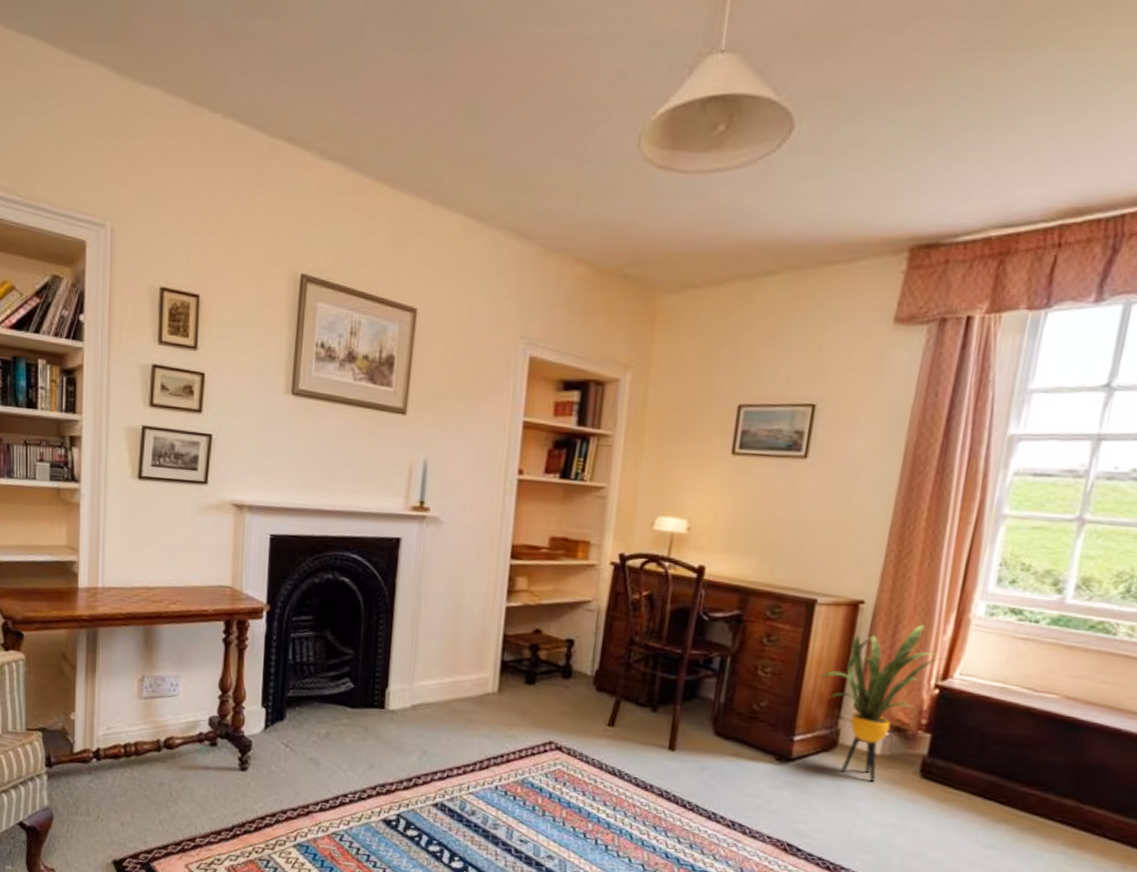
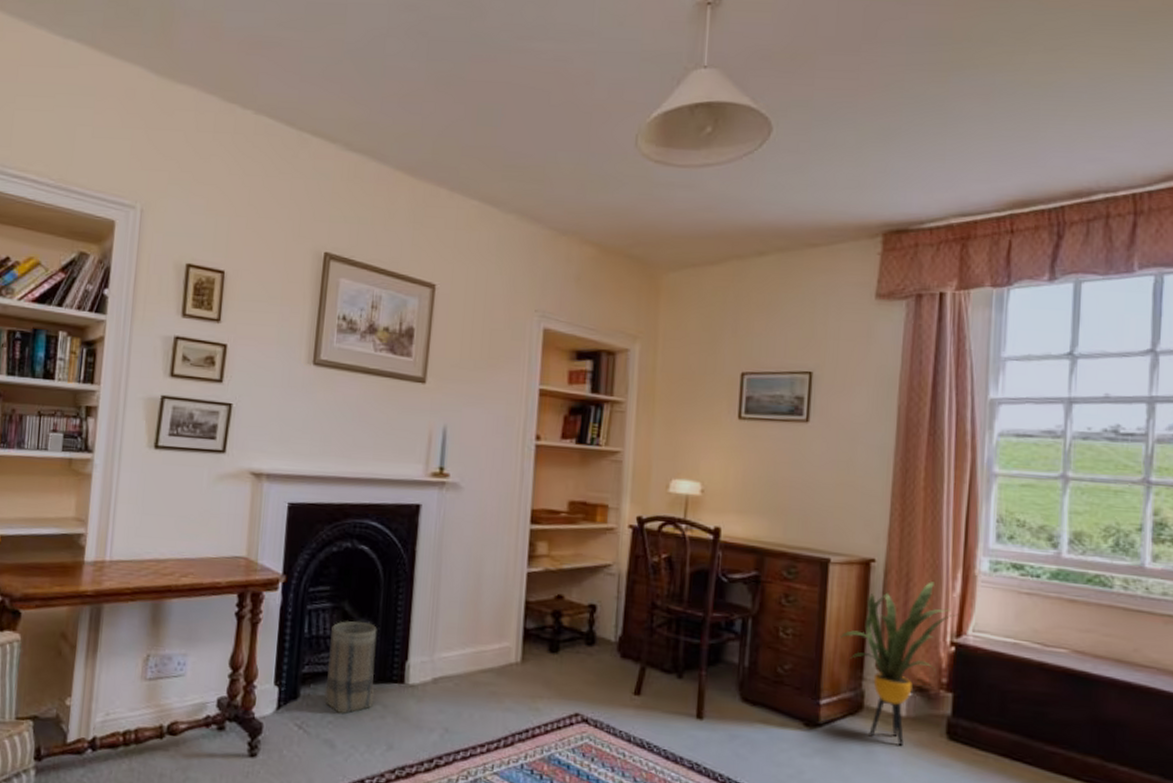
basket: none [308,649,359,735] -> present [324,620,377,714]

